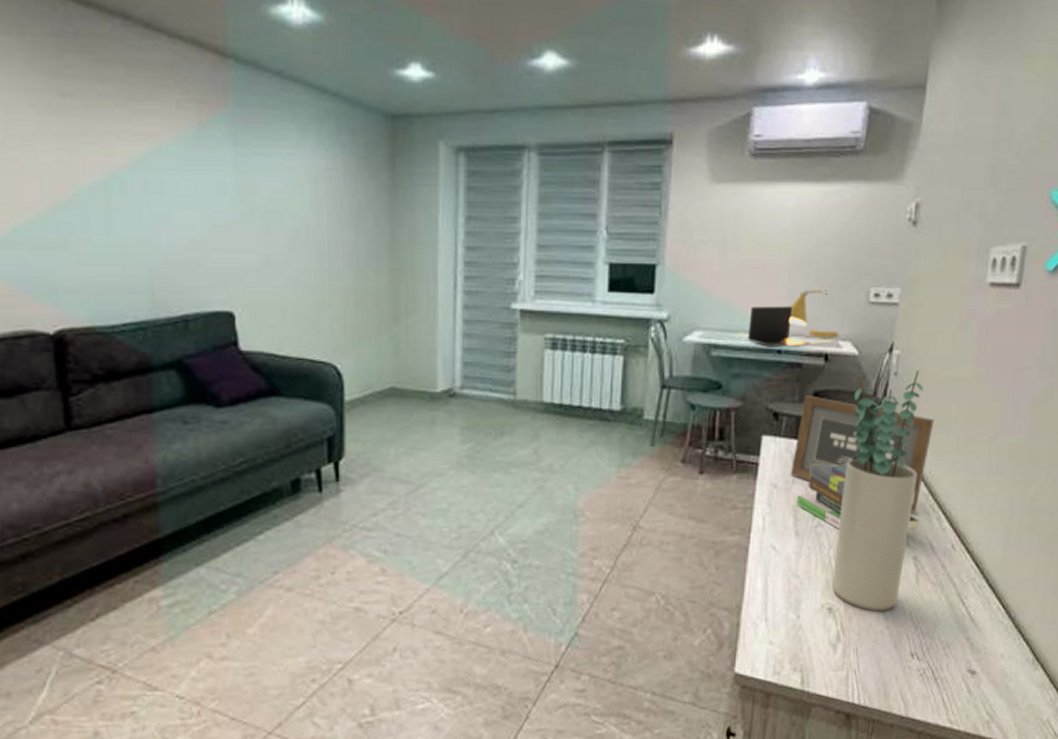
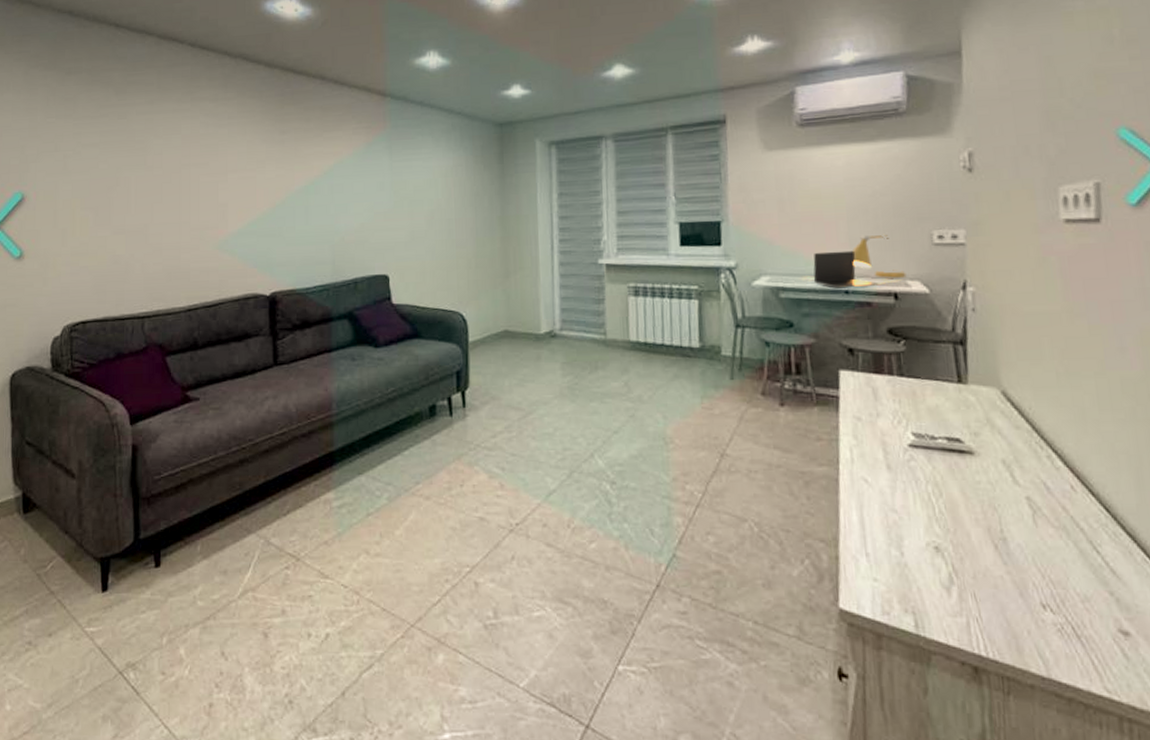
picture frame: present [790,395,935,512] -> none [873,332,1026,448]
books: present [796,464,919,529] -> none [883,398,1027,466]
vase: present [832,370,923,612] -> none [931,305,1016,554]

